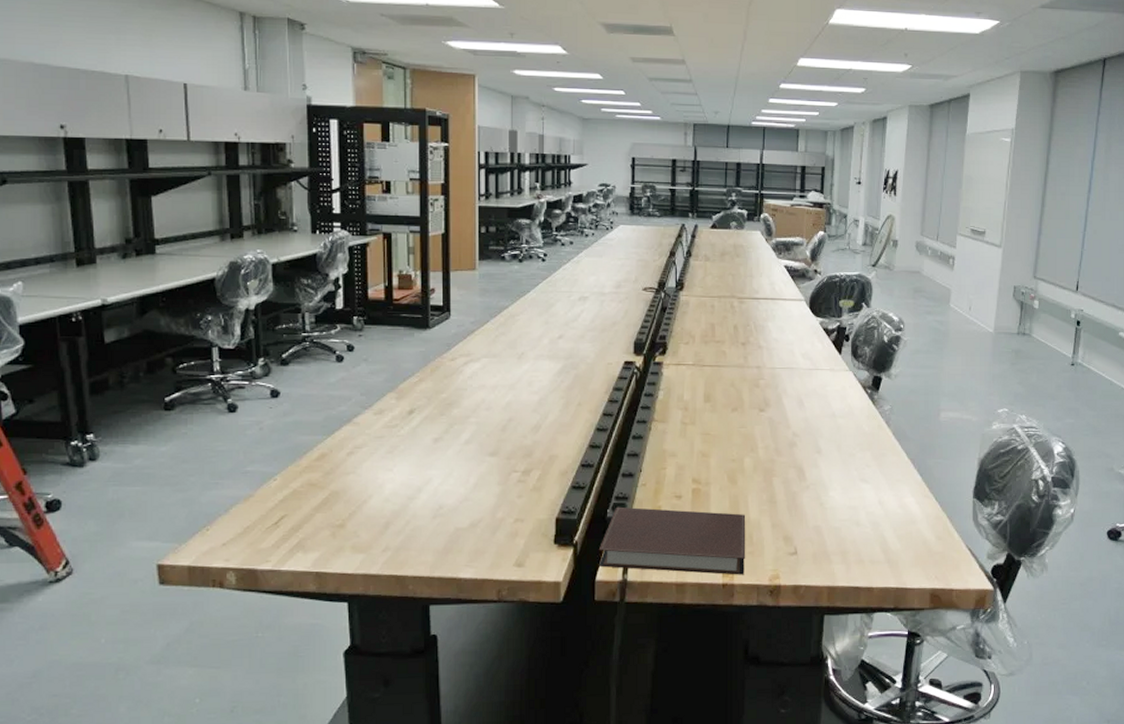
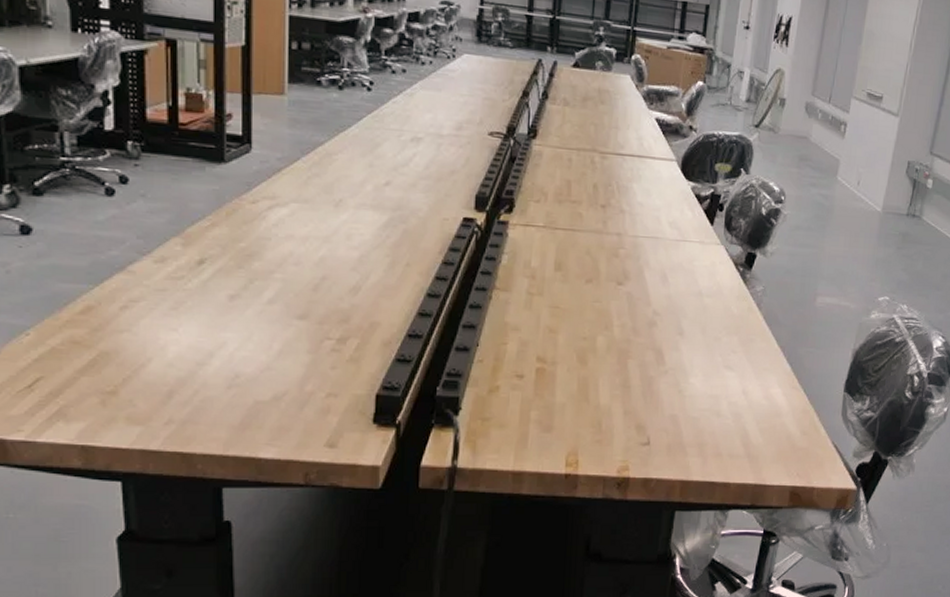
notebook: present [598,506,746,575] -> none [424,384,596,465]

